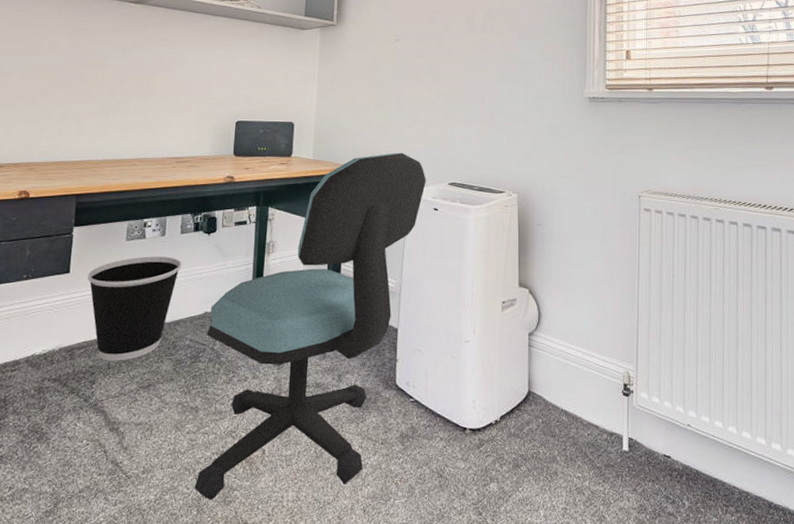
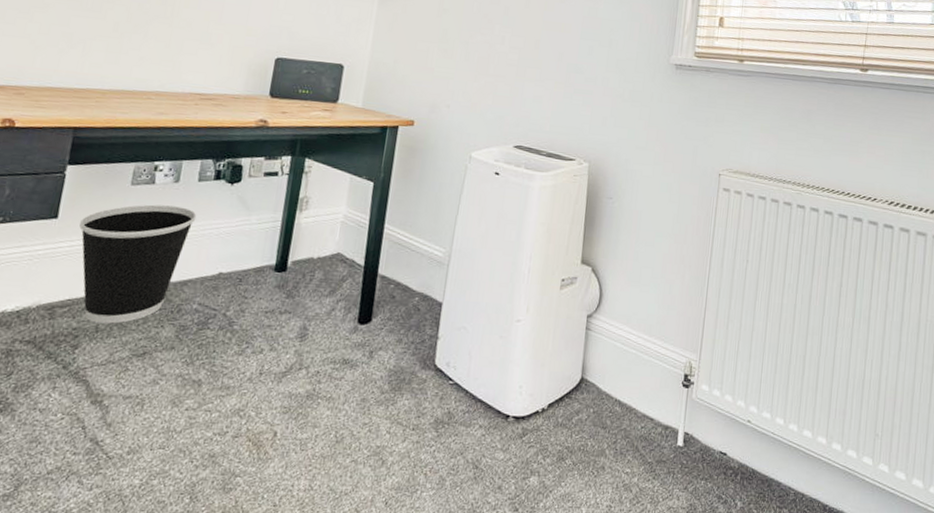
office chair: present [194,152,426,500] -> none [188,107,490,487]

